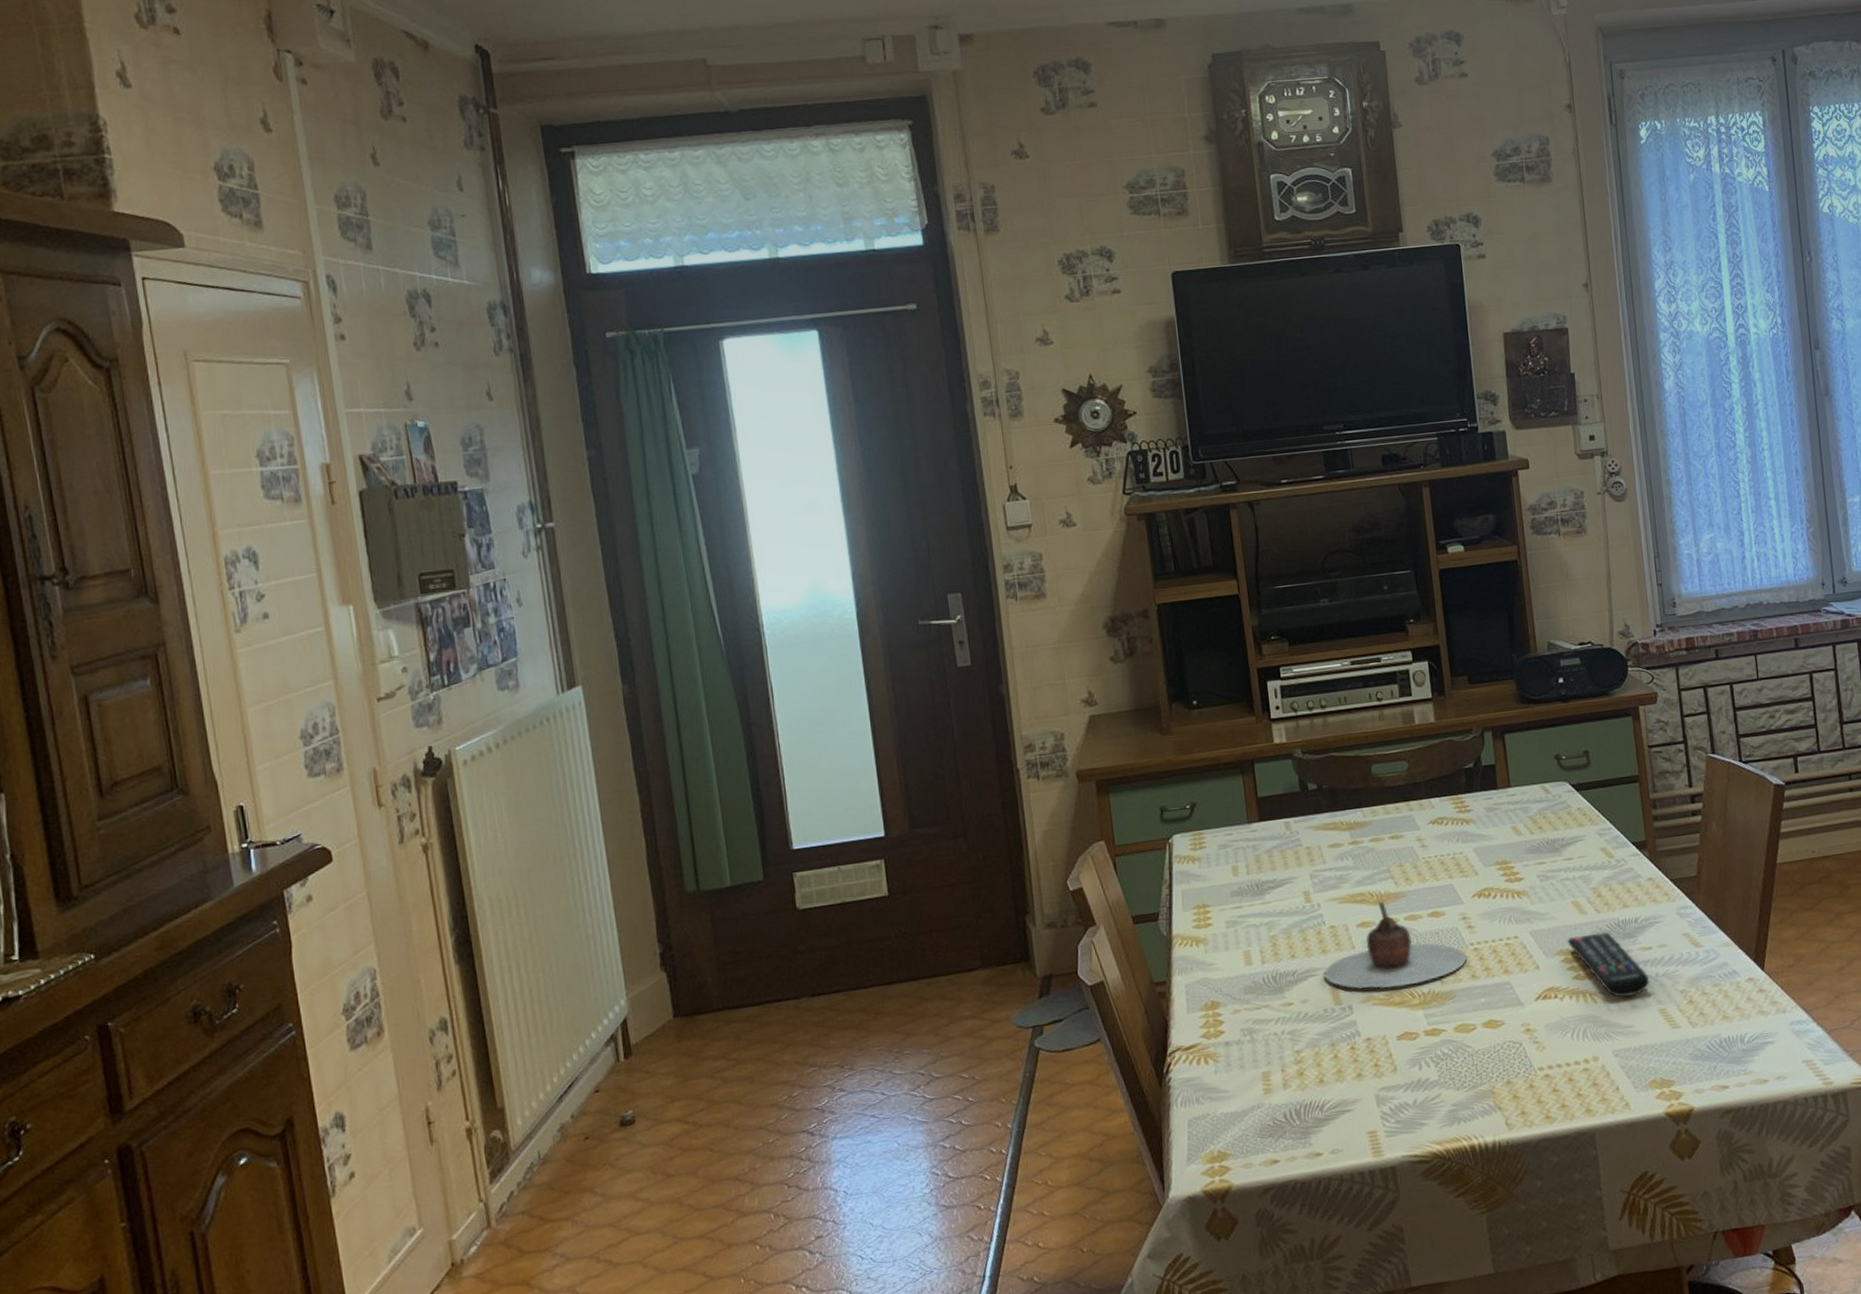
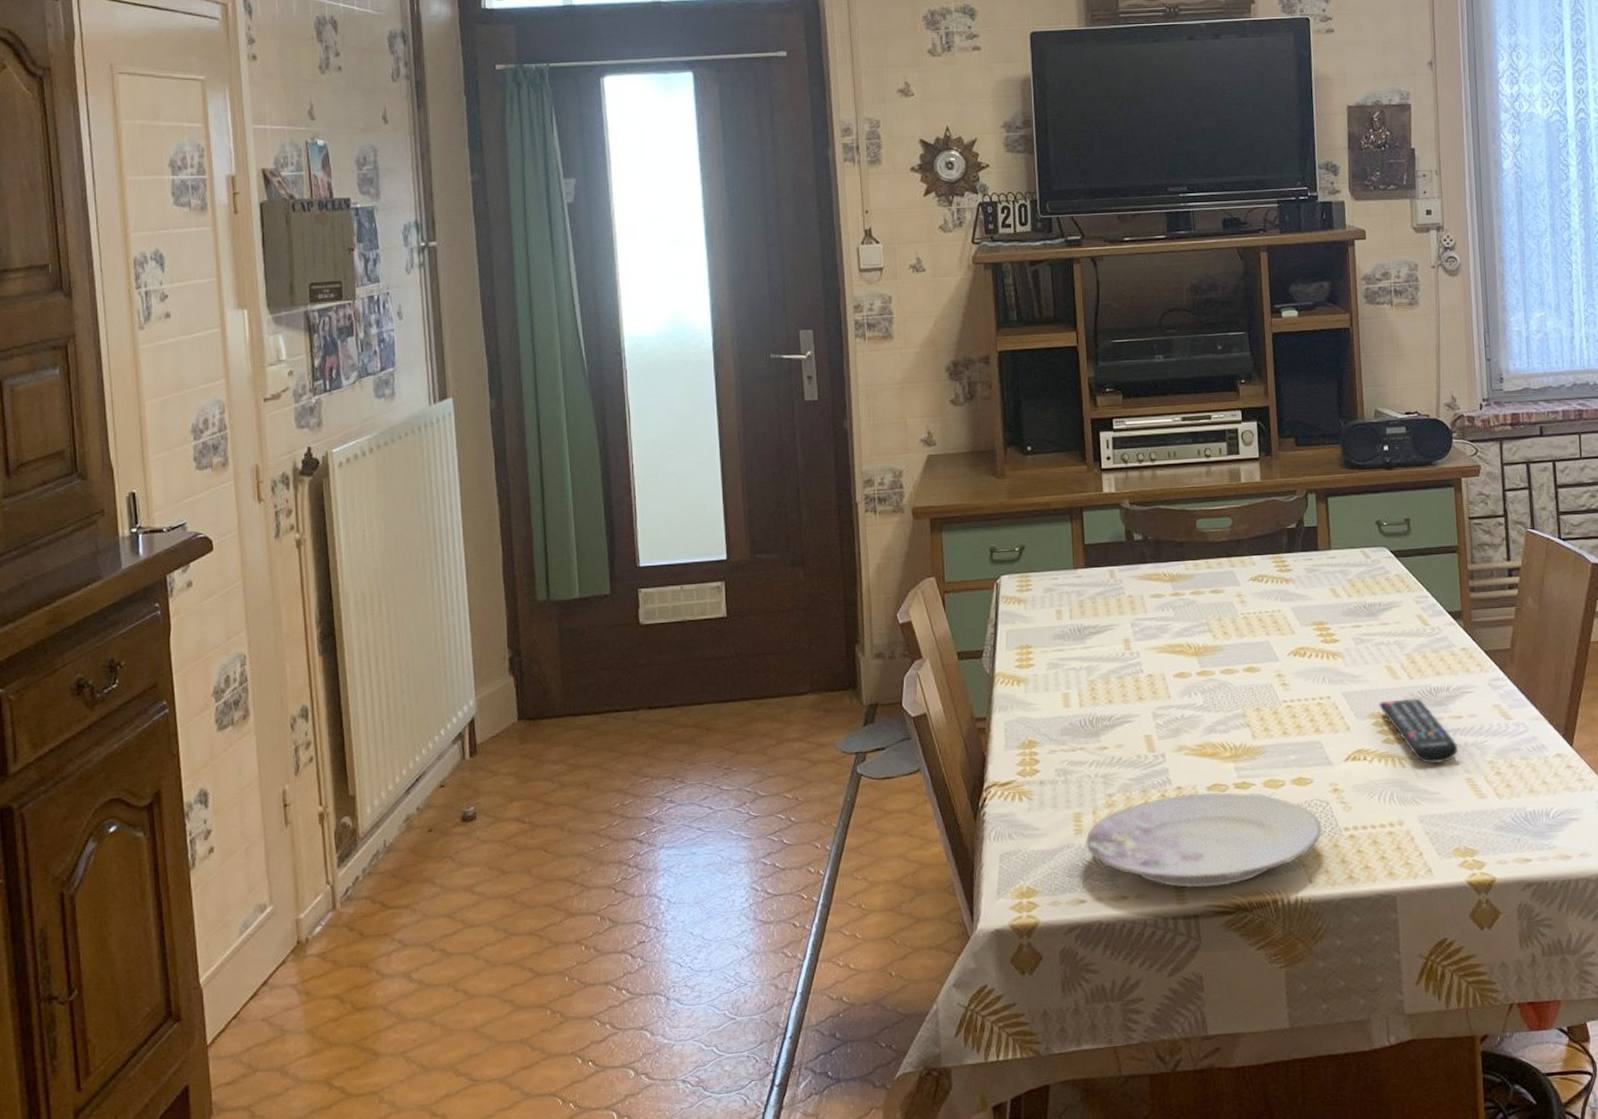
plate: none [1275,1040,1517,1141] -> present [1085,792,1322,888]
teapot: present [1323,902,1467,990] -> none [1139,654,1280,740]

